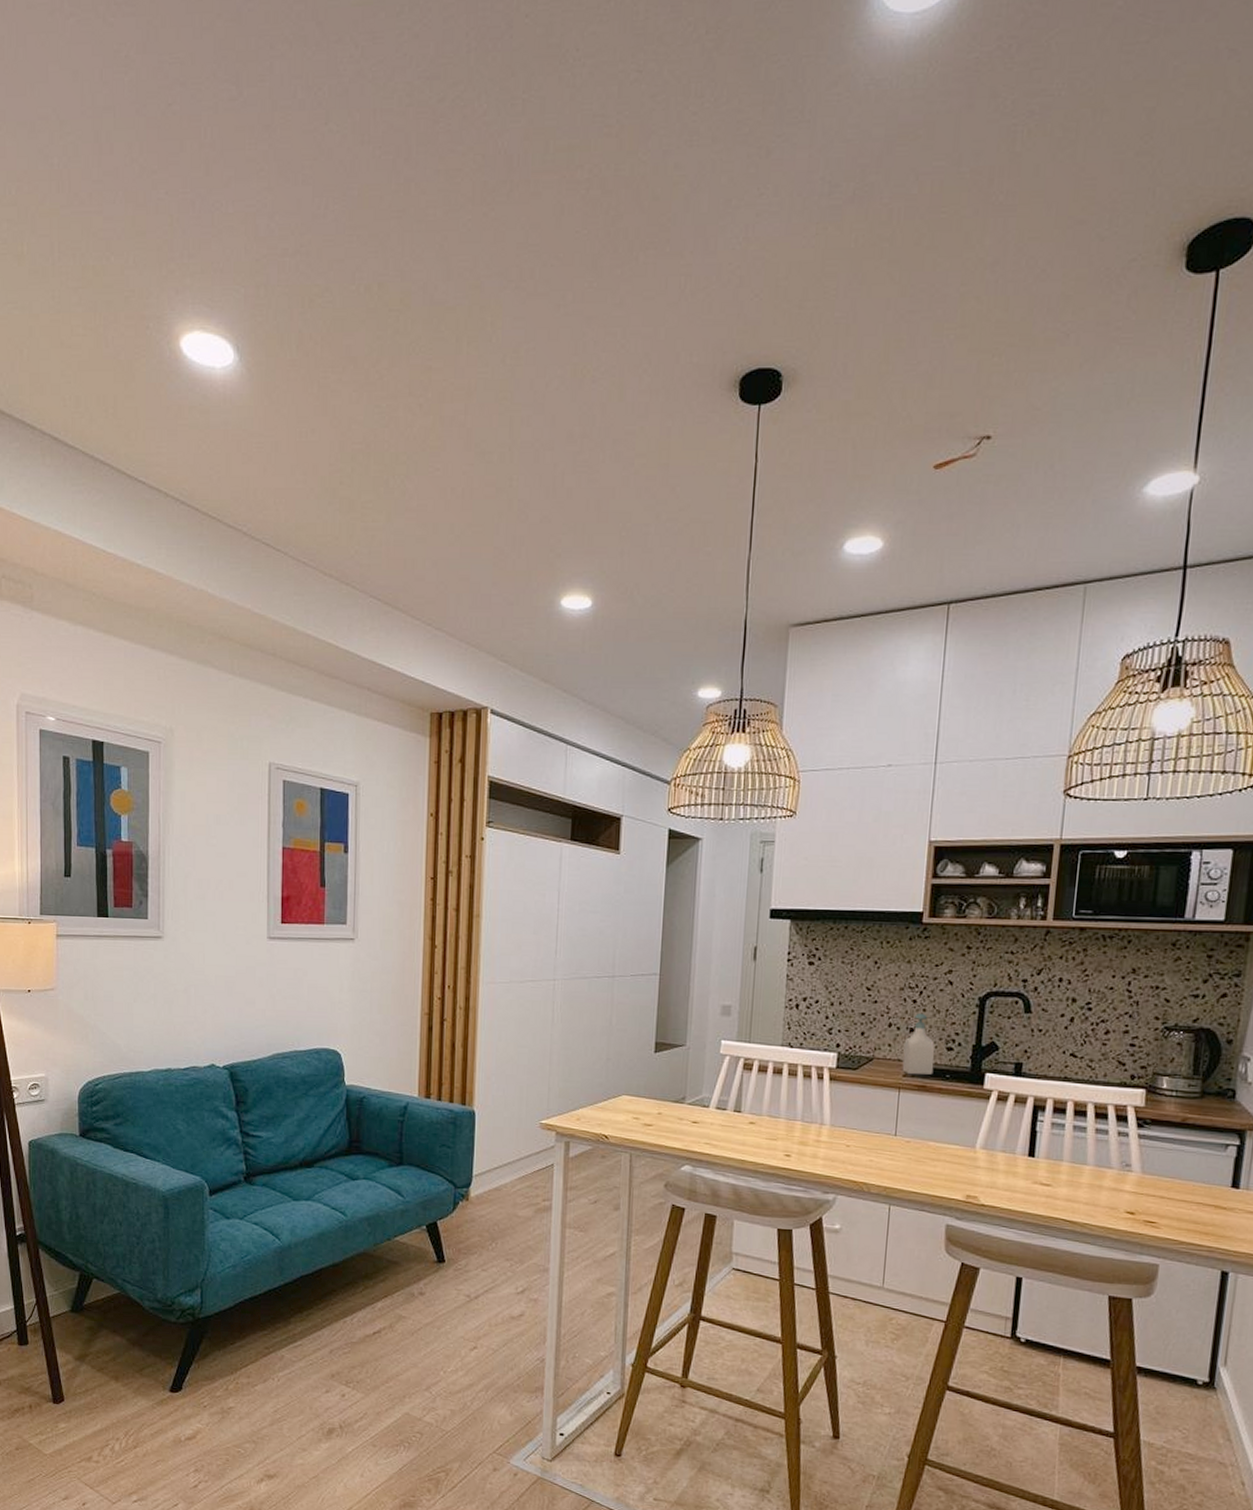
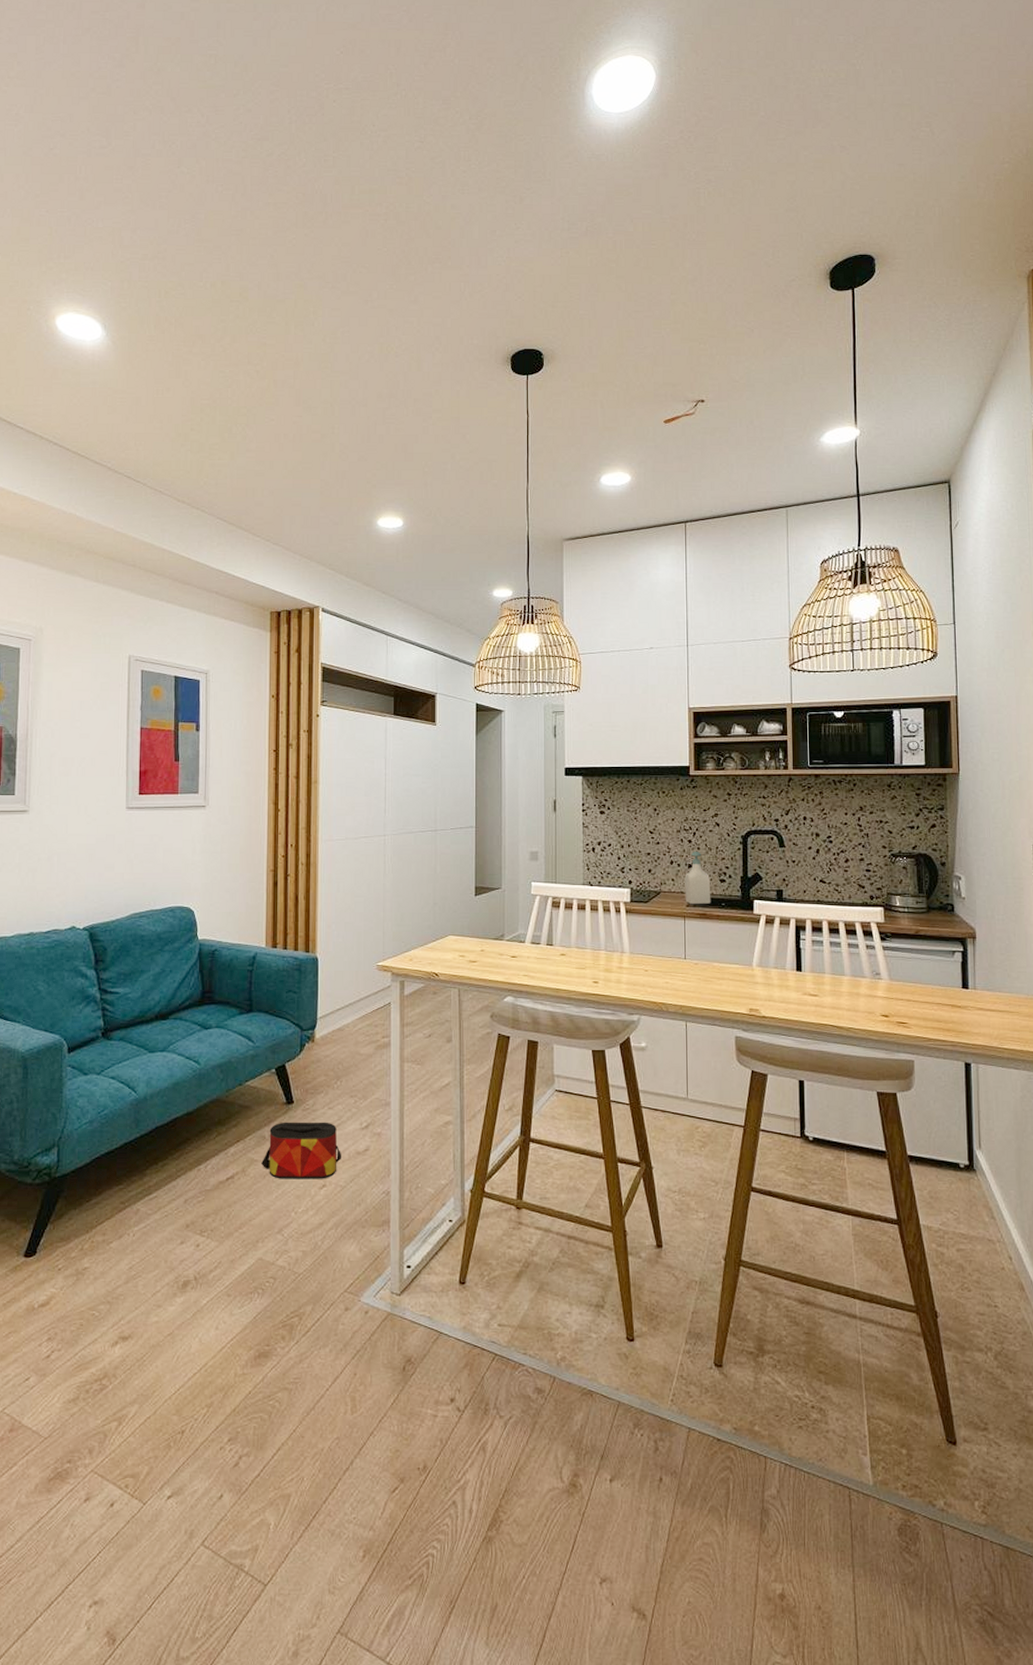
bag: none [409,1280,495,1341] -> present [260,1122,342,1179]

